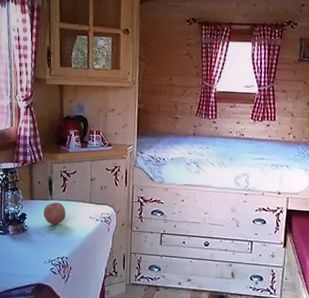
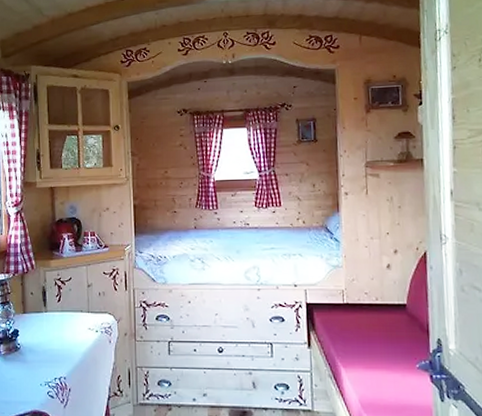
fruit: present [43,202,66,225] -> none [37,314,62,341]

